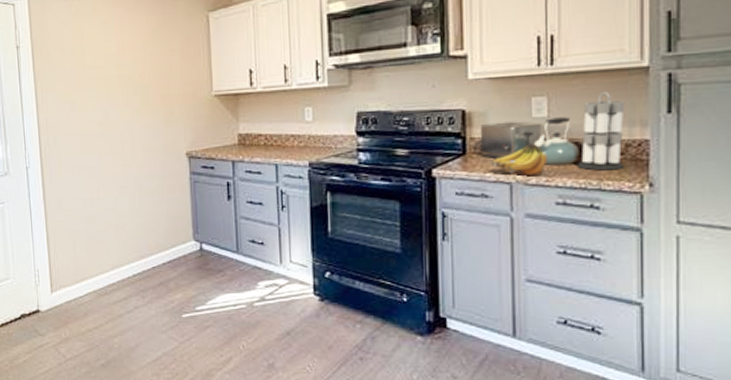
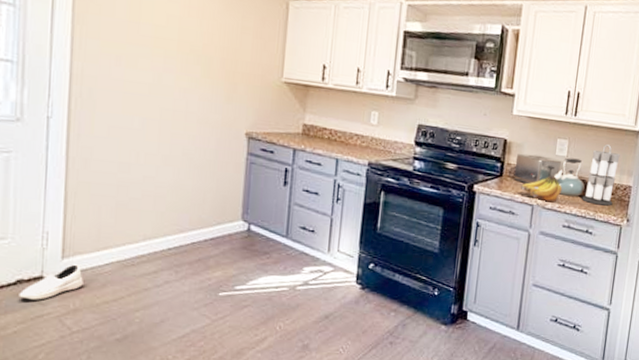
shoe: none [24,297,70,332] -> present [19,264,83,300]

